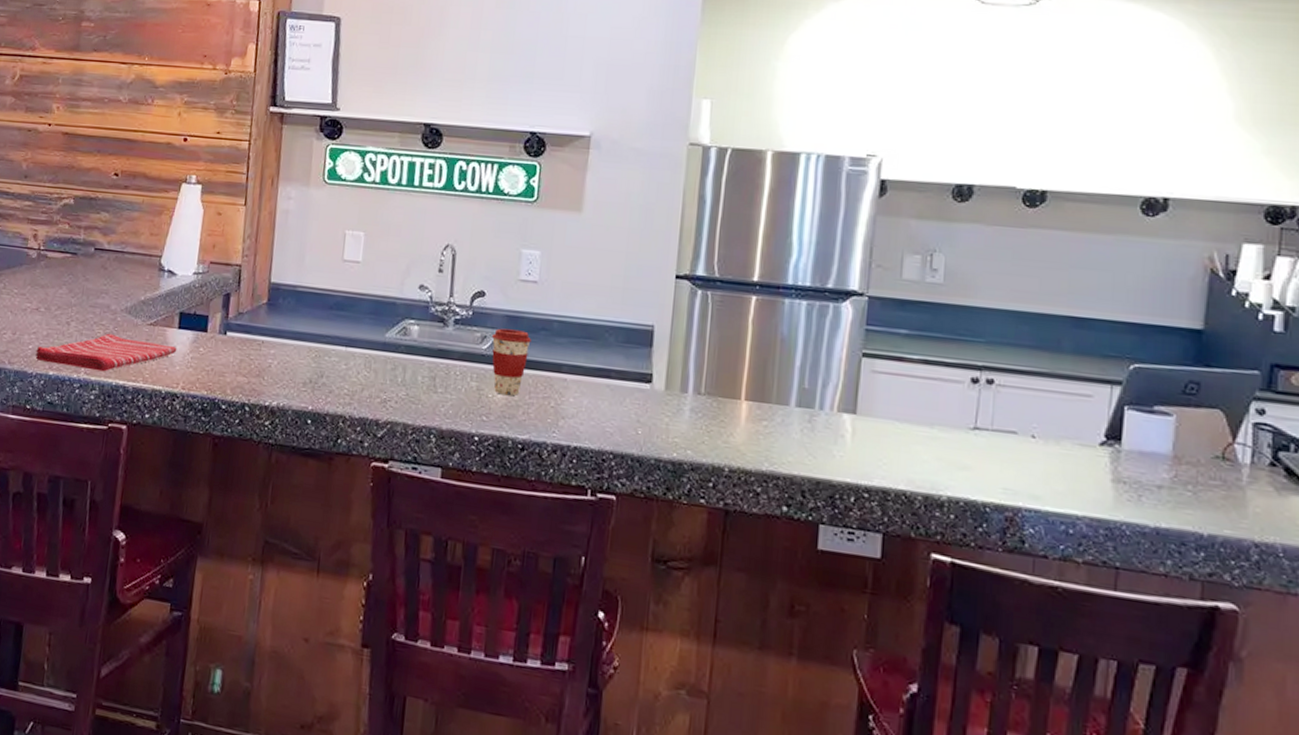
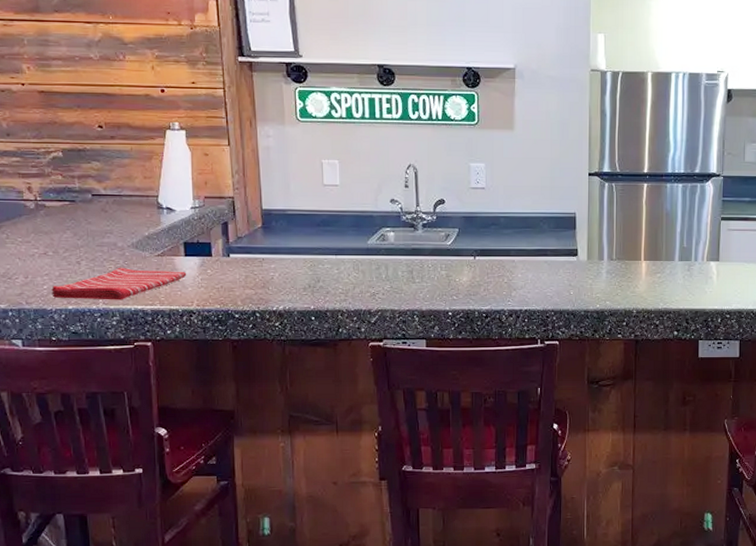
coffee cup: present [492,328,531,396] -> none [454,227,485,278]

